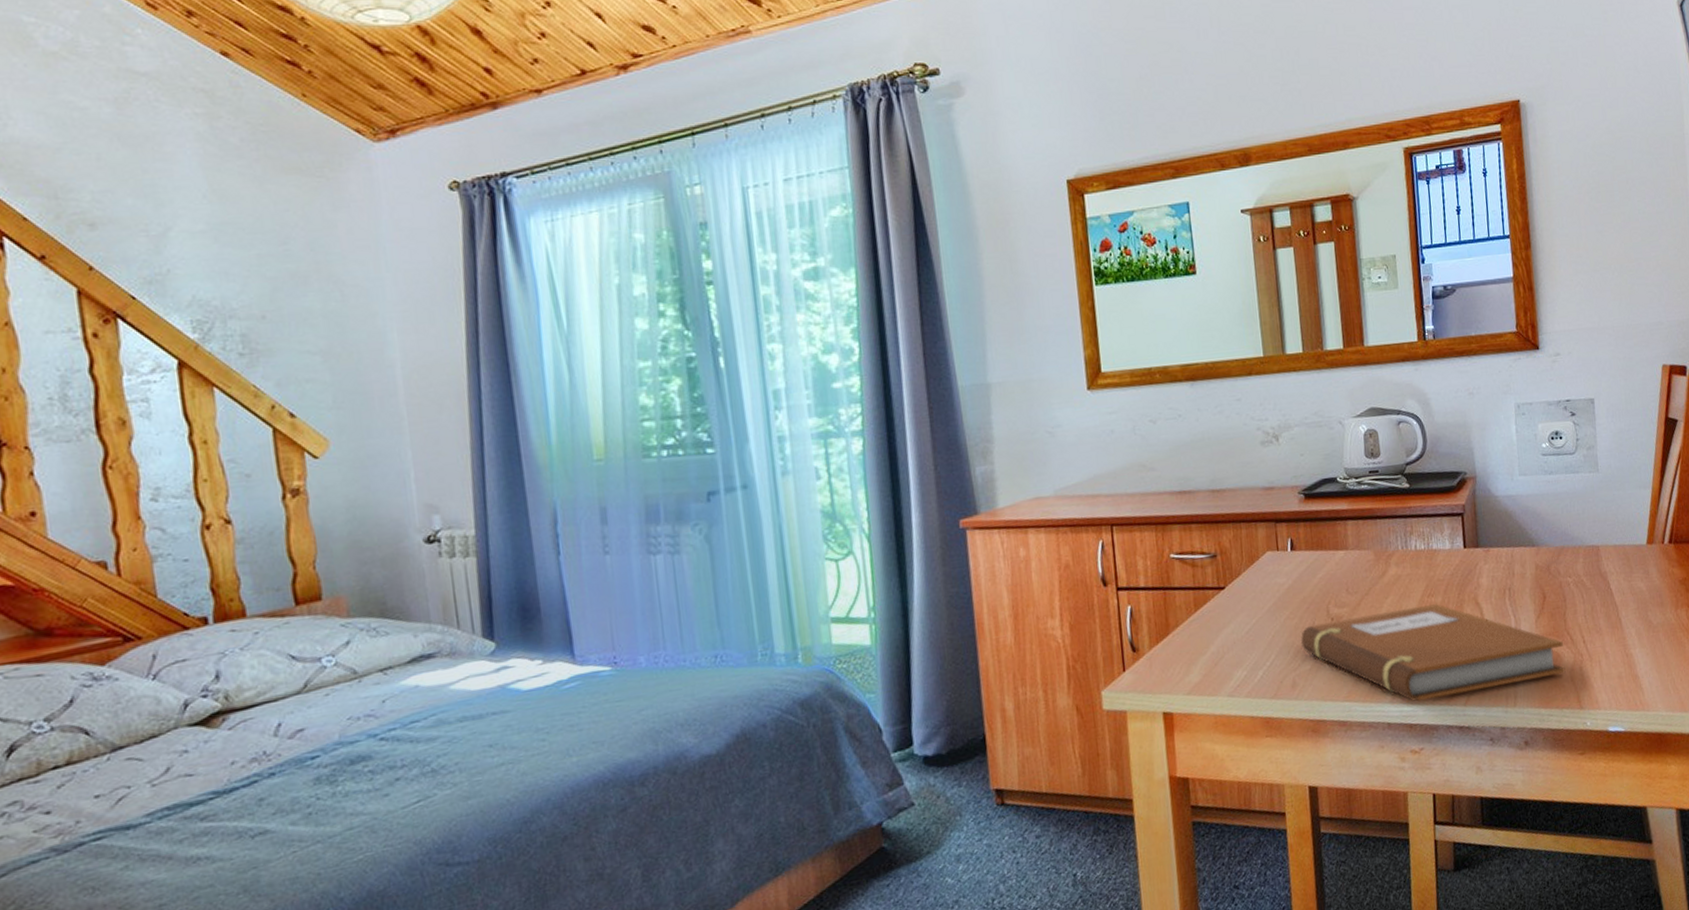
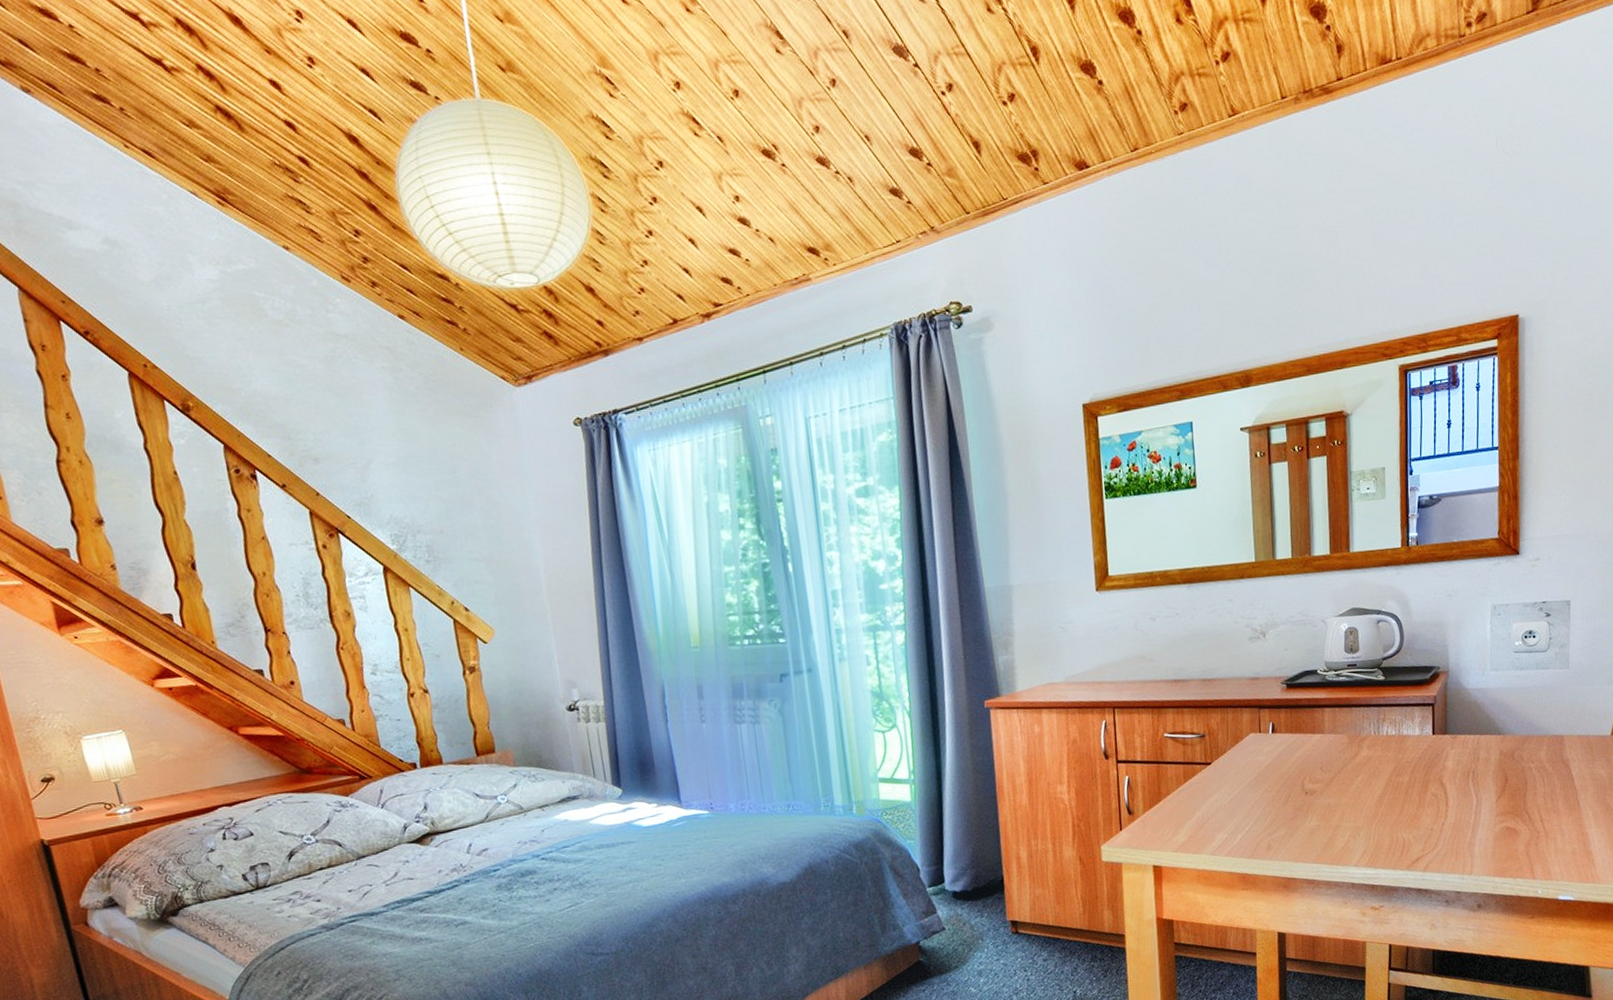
notebook: present [1300,604,1566,702] -> none [1276,783,1522,866]

